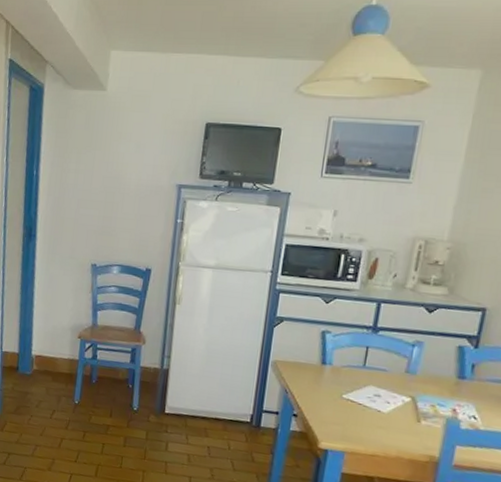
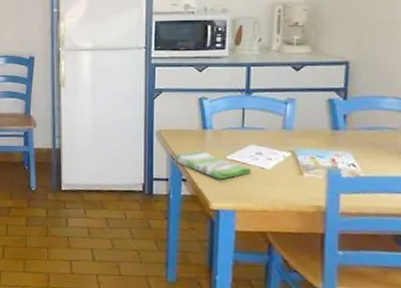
dish towel: none [288,386,368,419] -> present [175,150,253,179]

